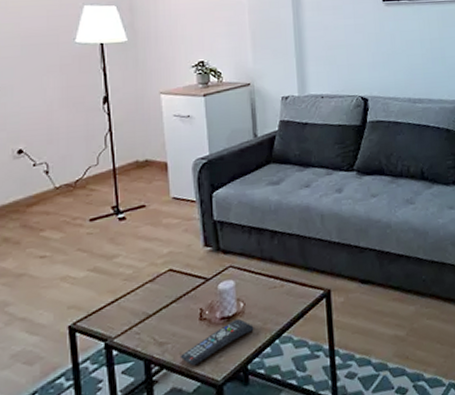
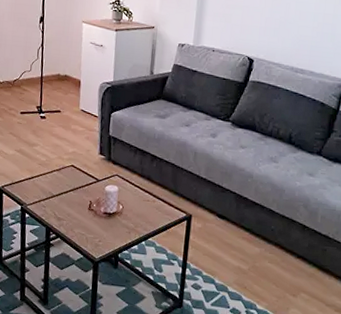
remote control: present [179,318,254,367] -> none [71,216,128,242]

